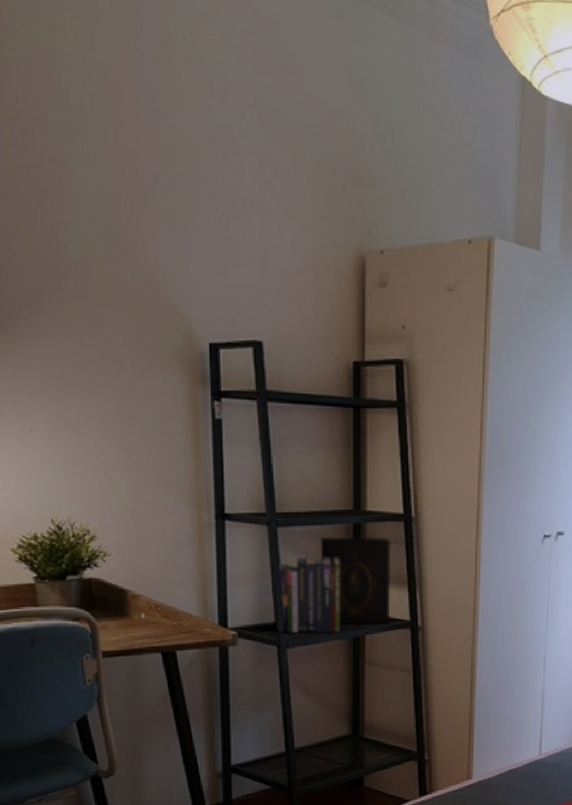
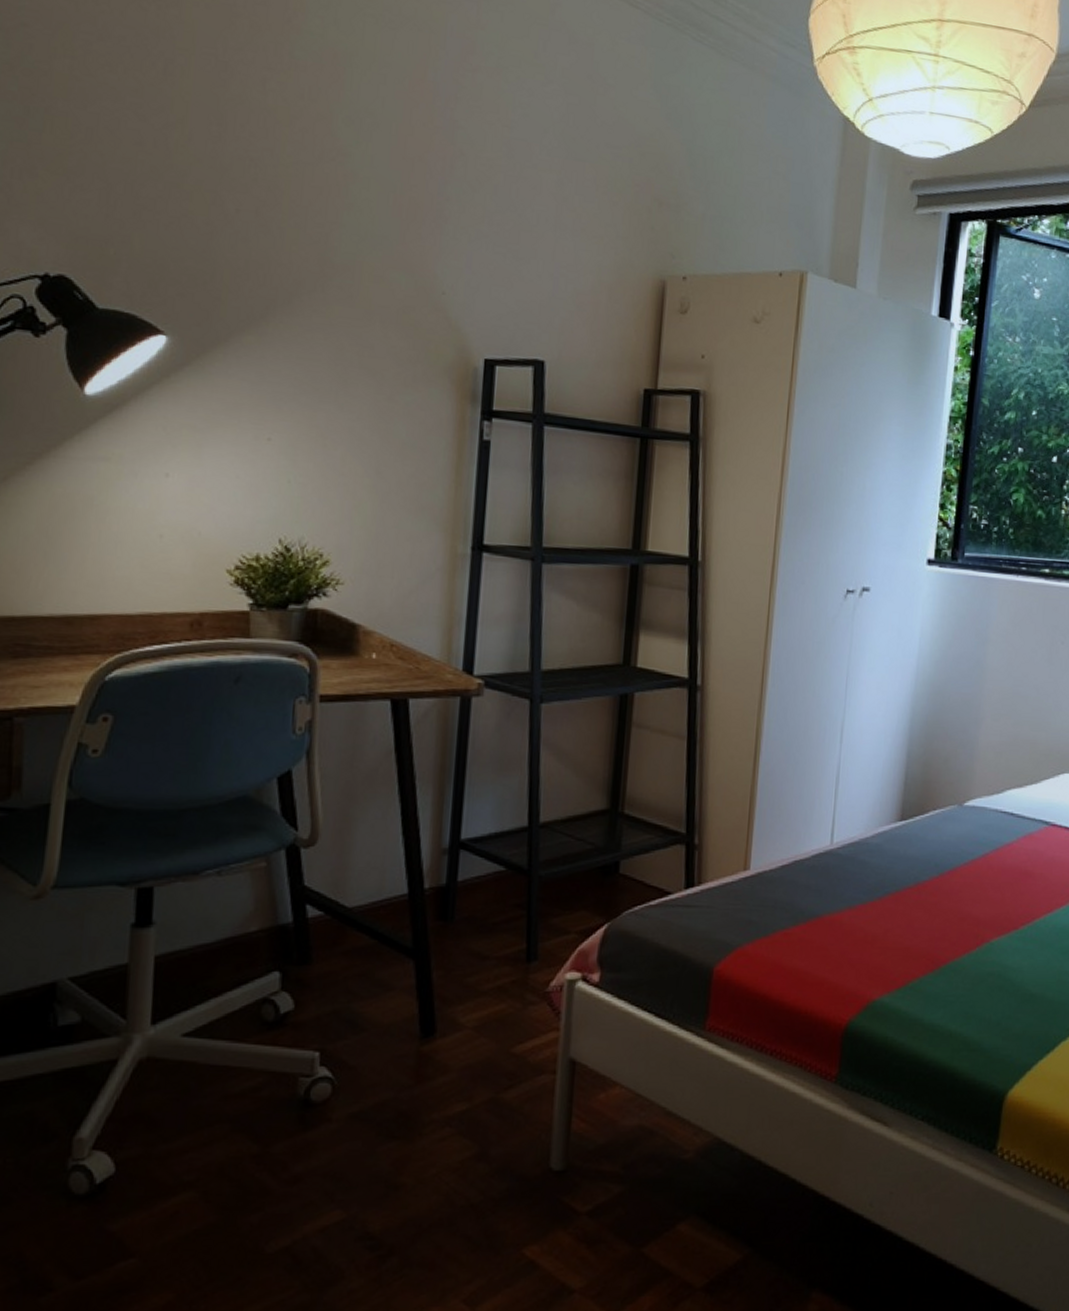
books: present [279,556,341,634] -> none [536,598,612,690]
decorative box: present [320,536,391,624] -> none [589,577,672,681]

